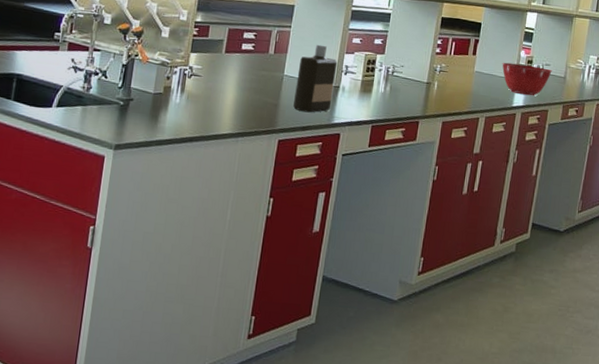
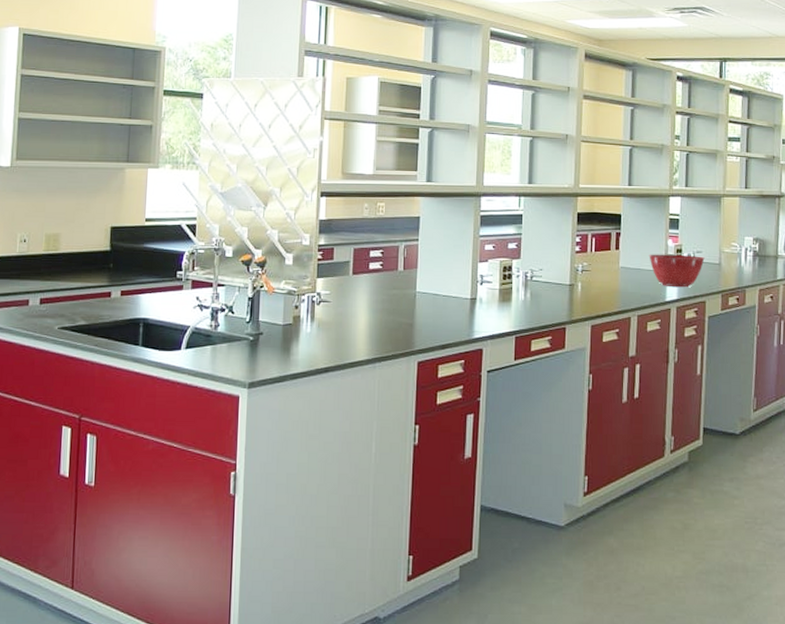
bottle: present [293,44,338,113] -> none [430,255,472,329]

